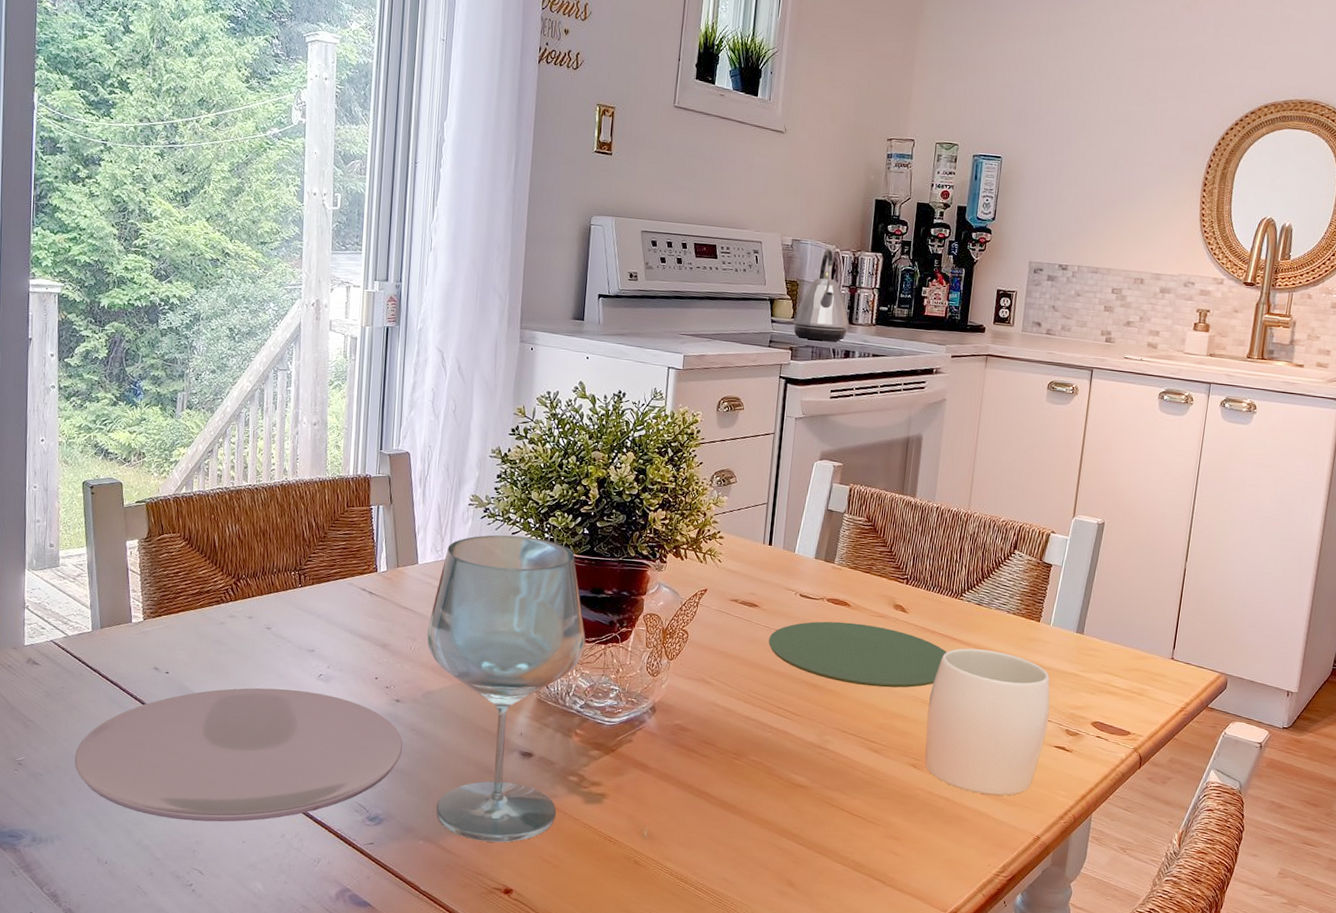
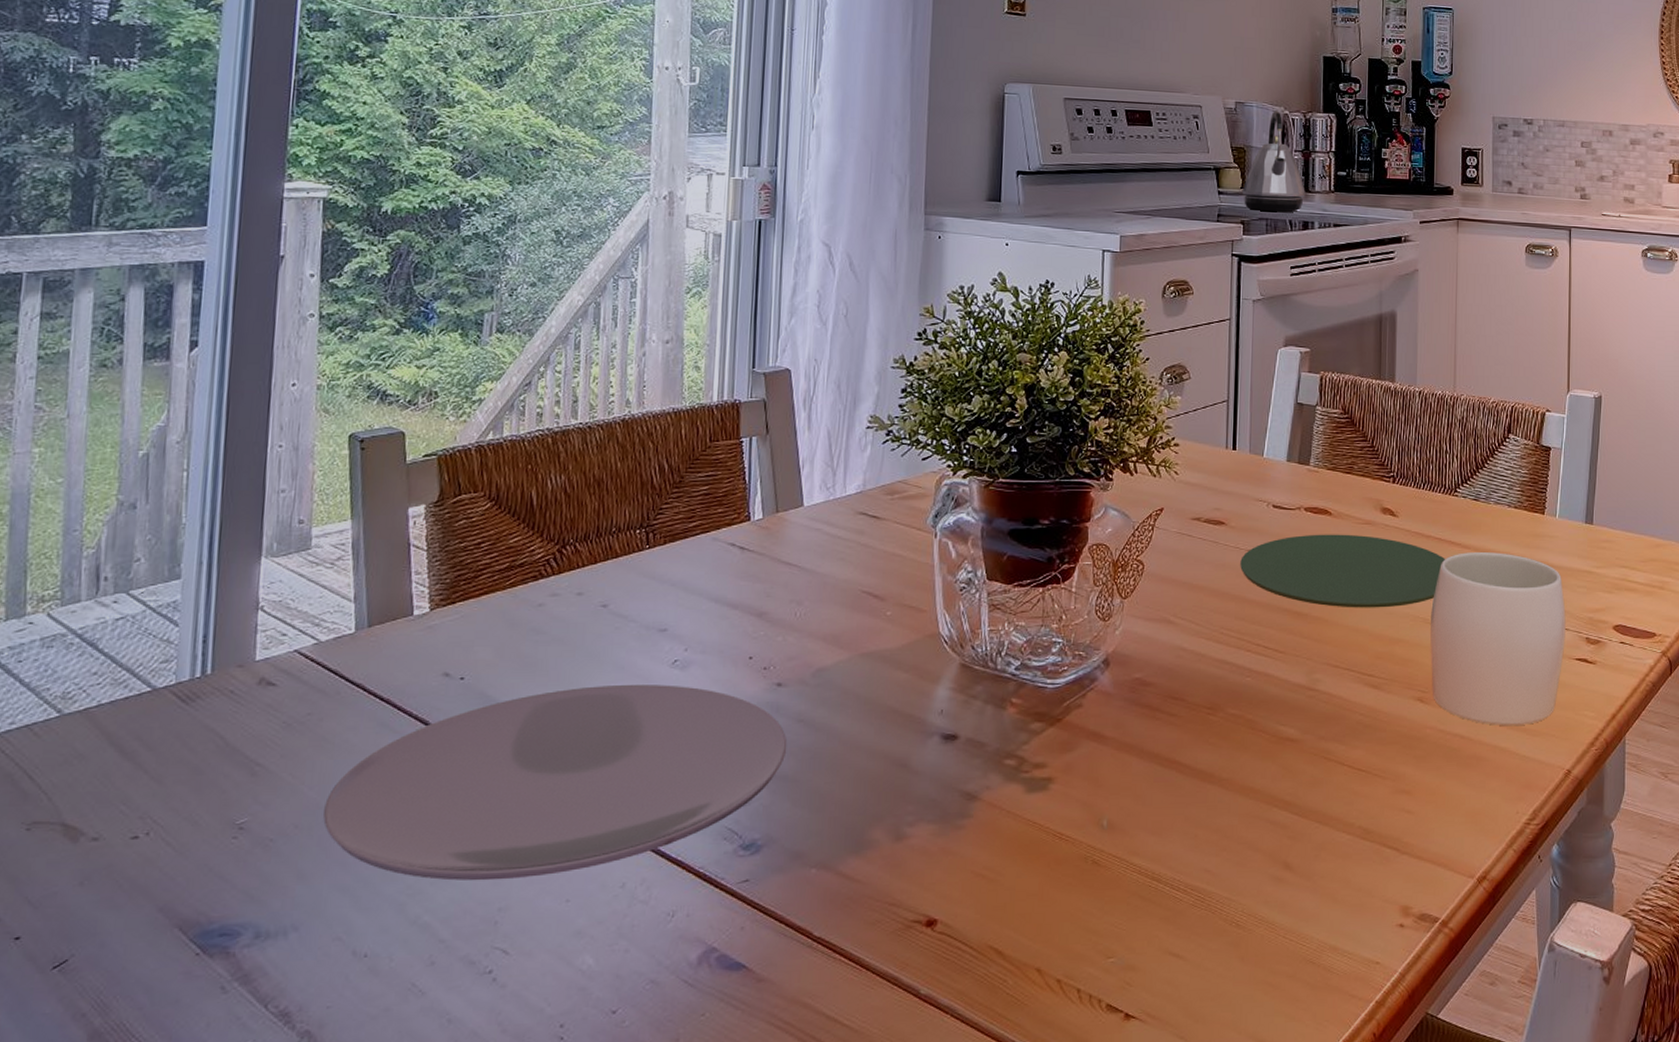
wine glass: present [426,535,586,843] -> none [815,461,1019,860]

